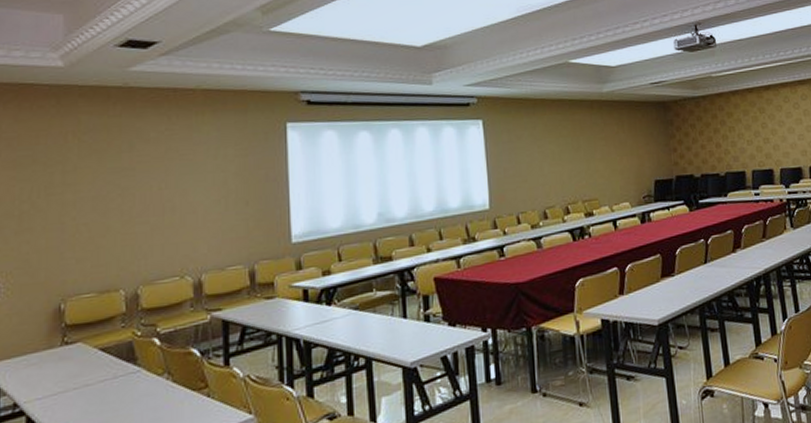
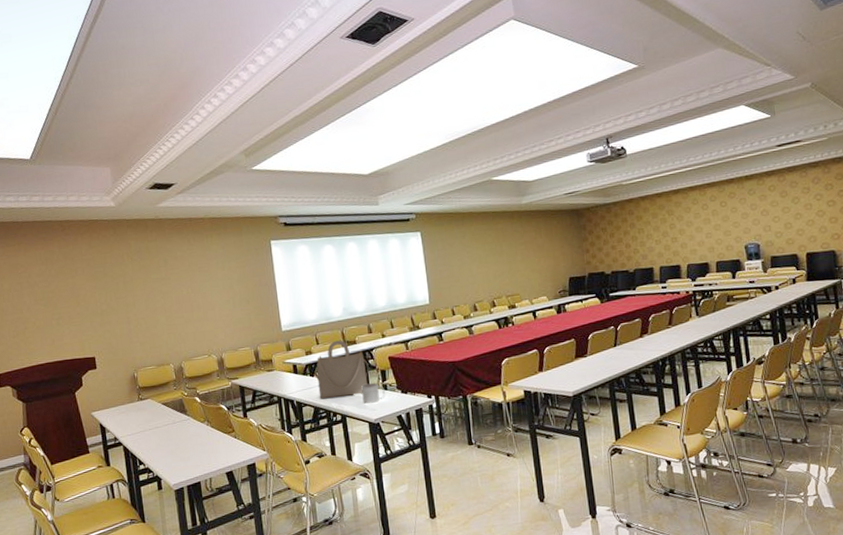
handbag: none [334,255,408,337] -> present [315,340,369,399]
mug: none [396,312,427,343] -> present [361,382,385,405]

